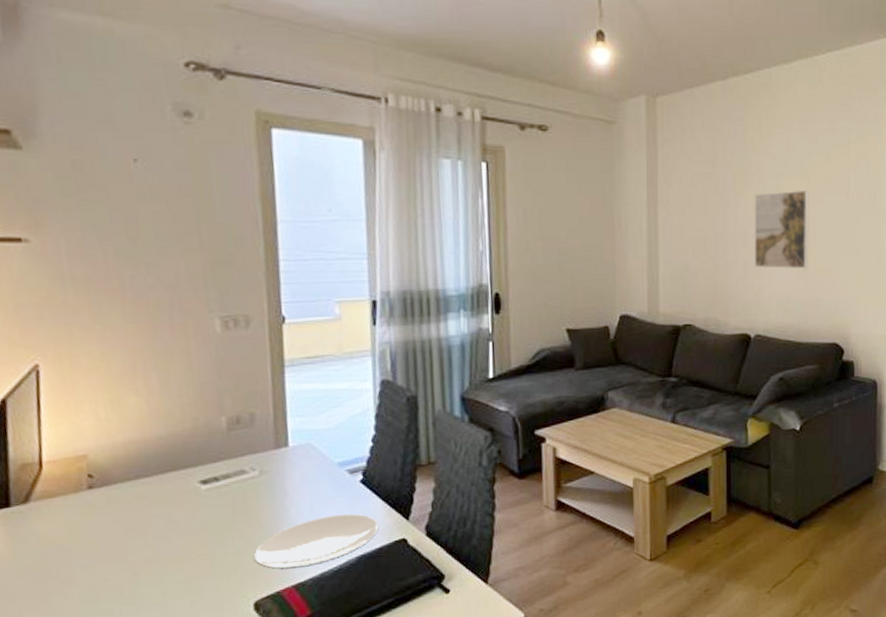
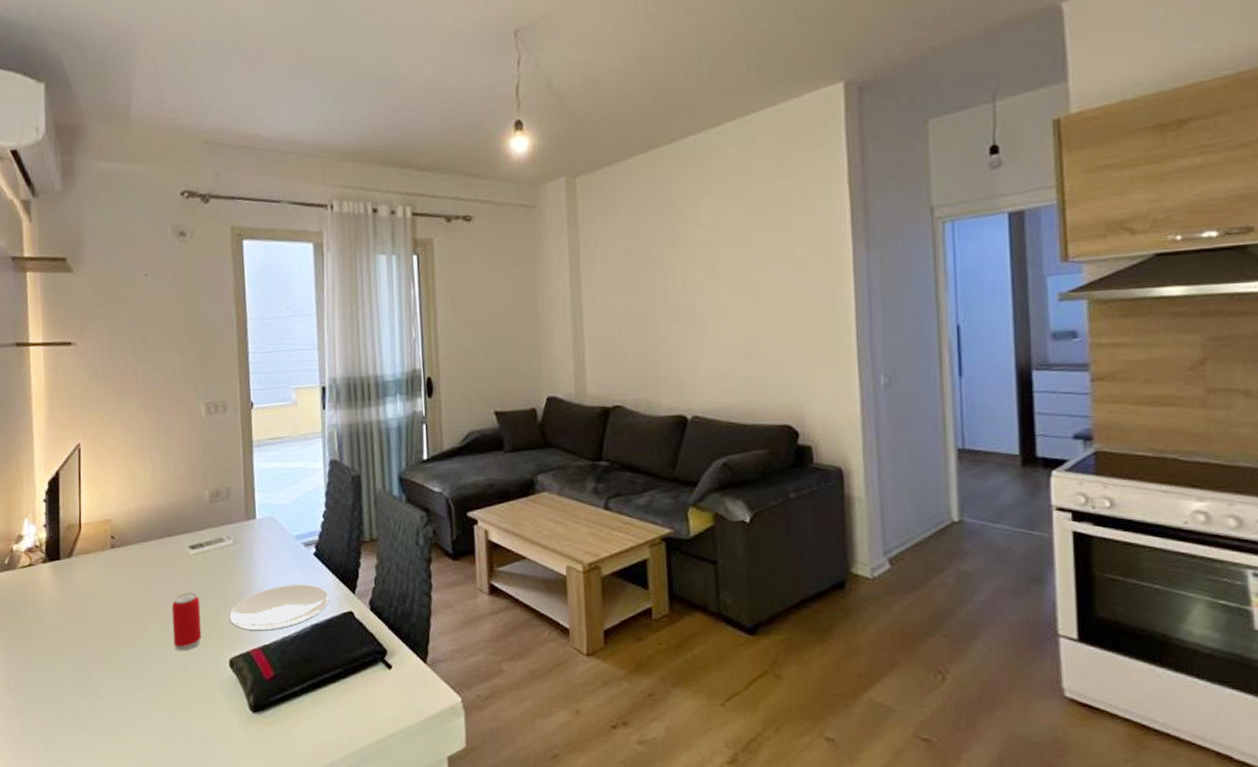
beverage can: none [175,532,218,600] -> present [171,592,202,651]
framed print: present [755,191,809,269] -> none [685,259,750,345]

